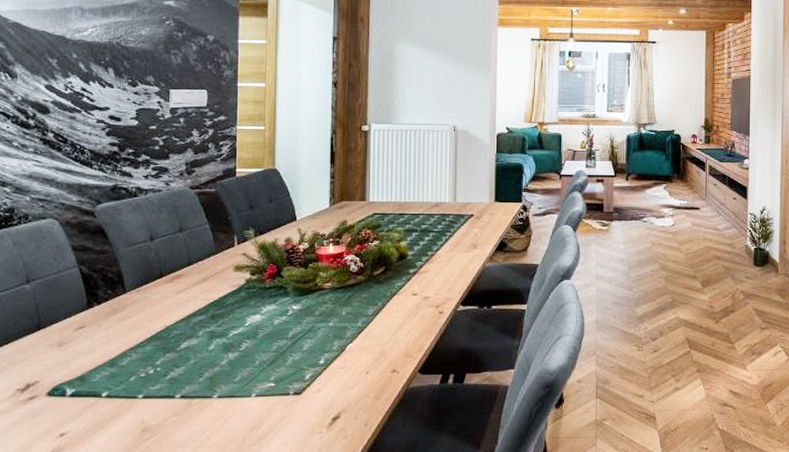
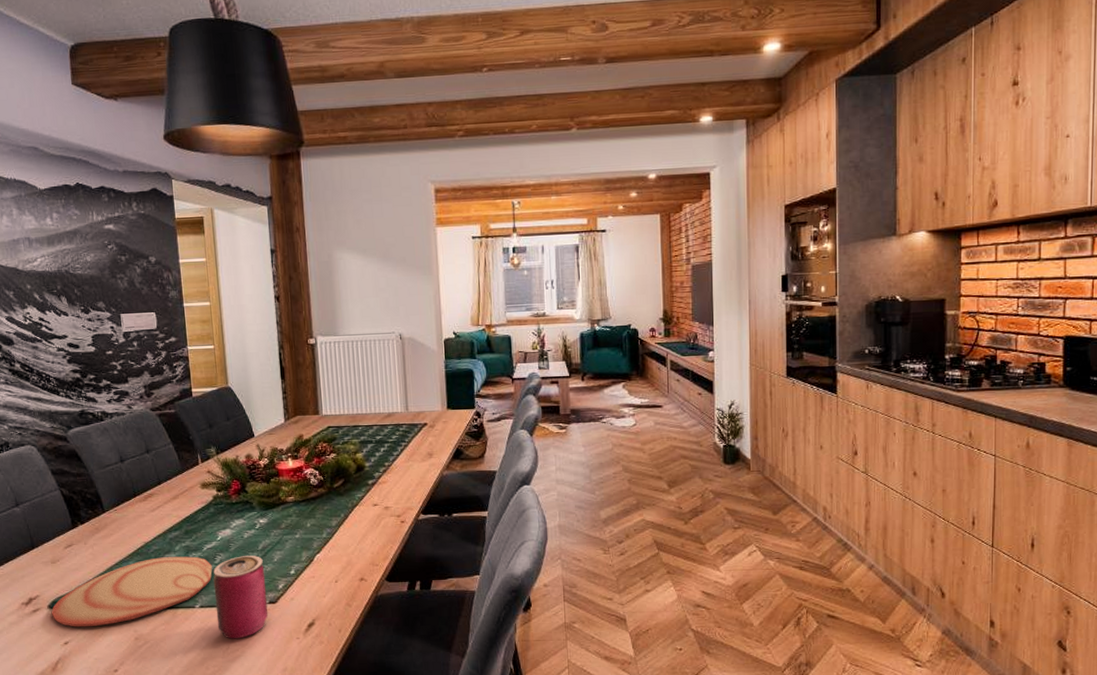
plate: none [49,342,236,417] -> present [51,556,212,627]
can: none [235,343,293,433] -> present [213,555,269,639]

